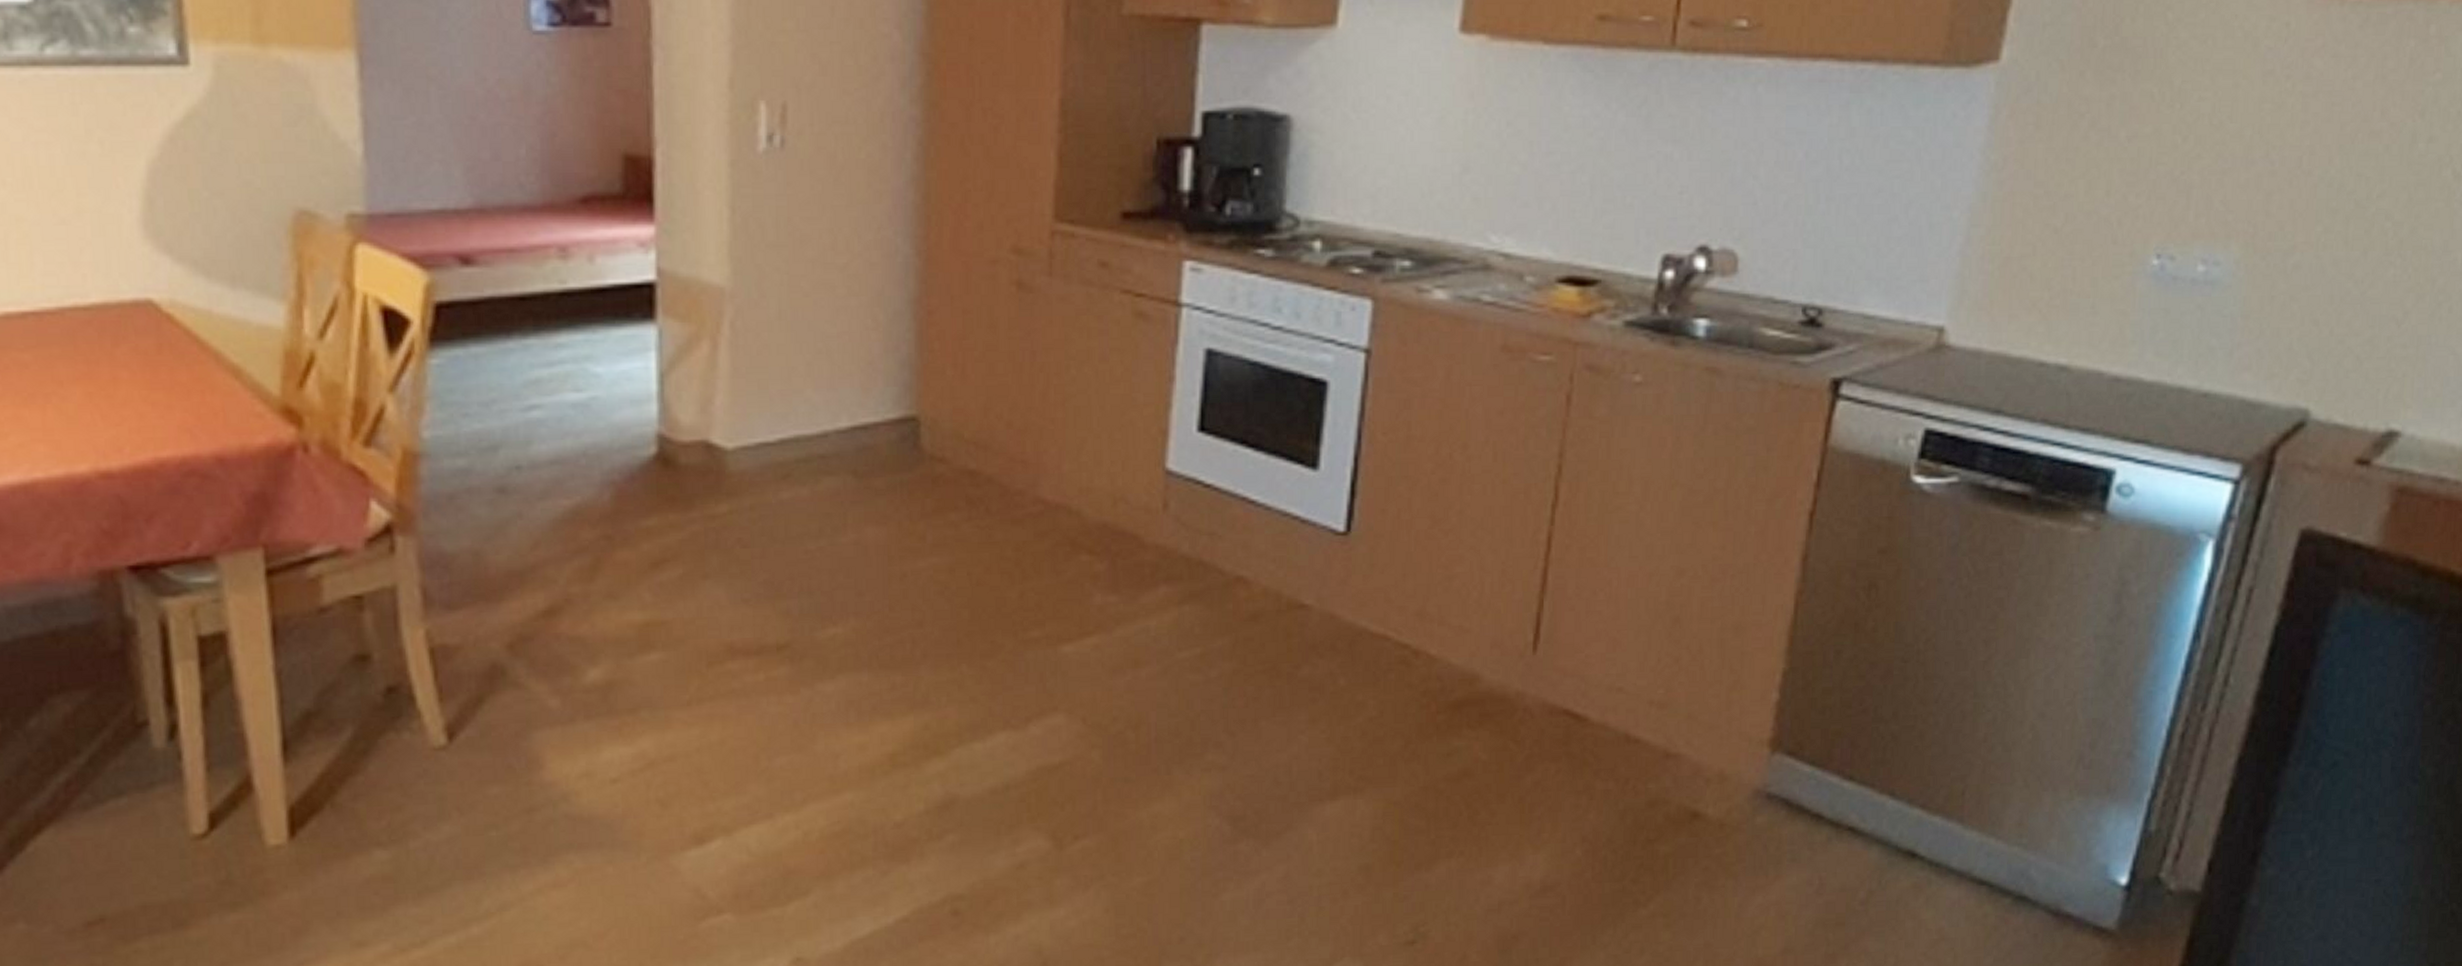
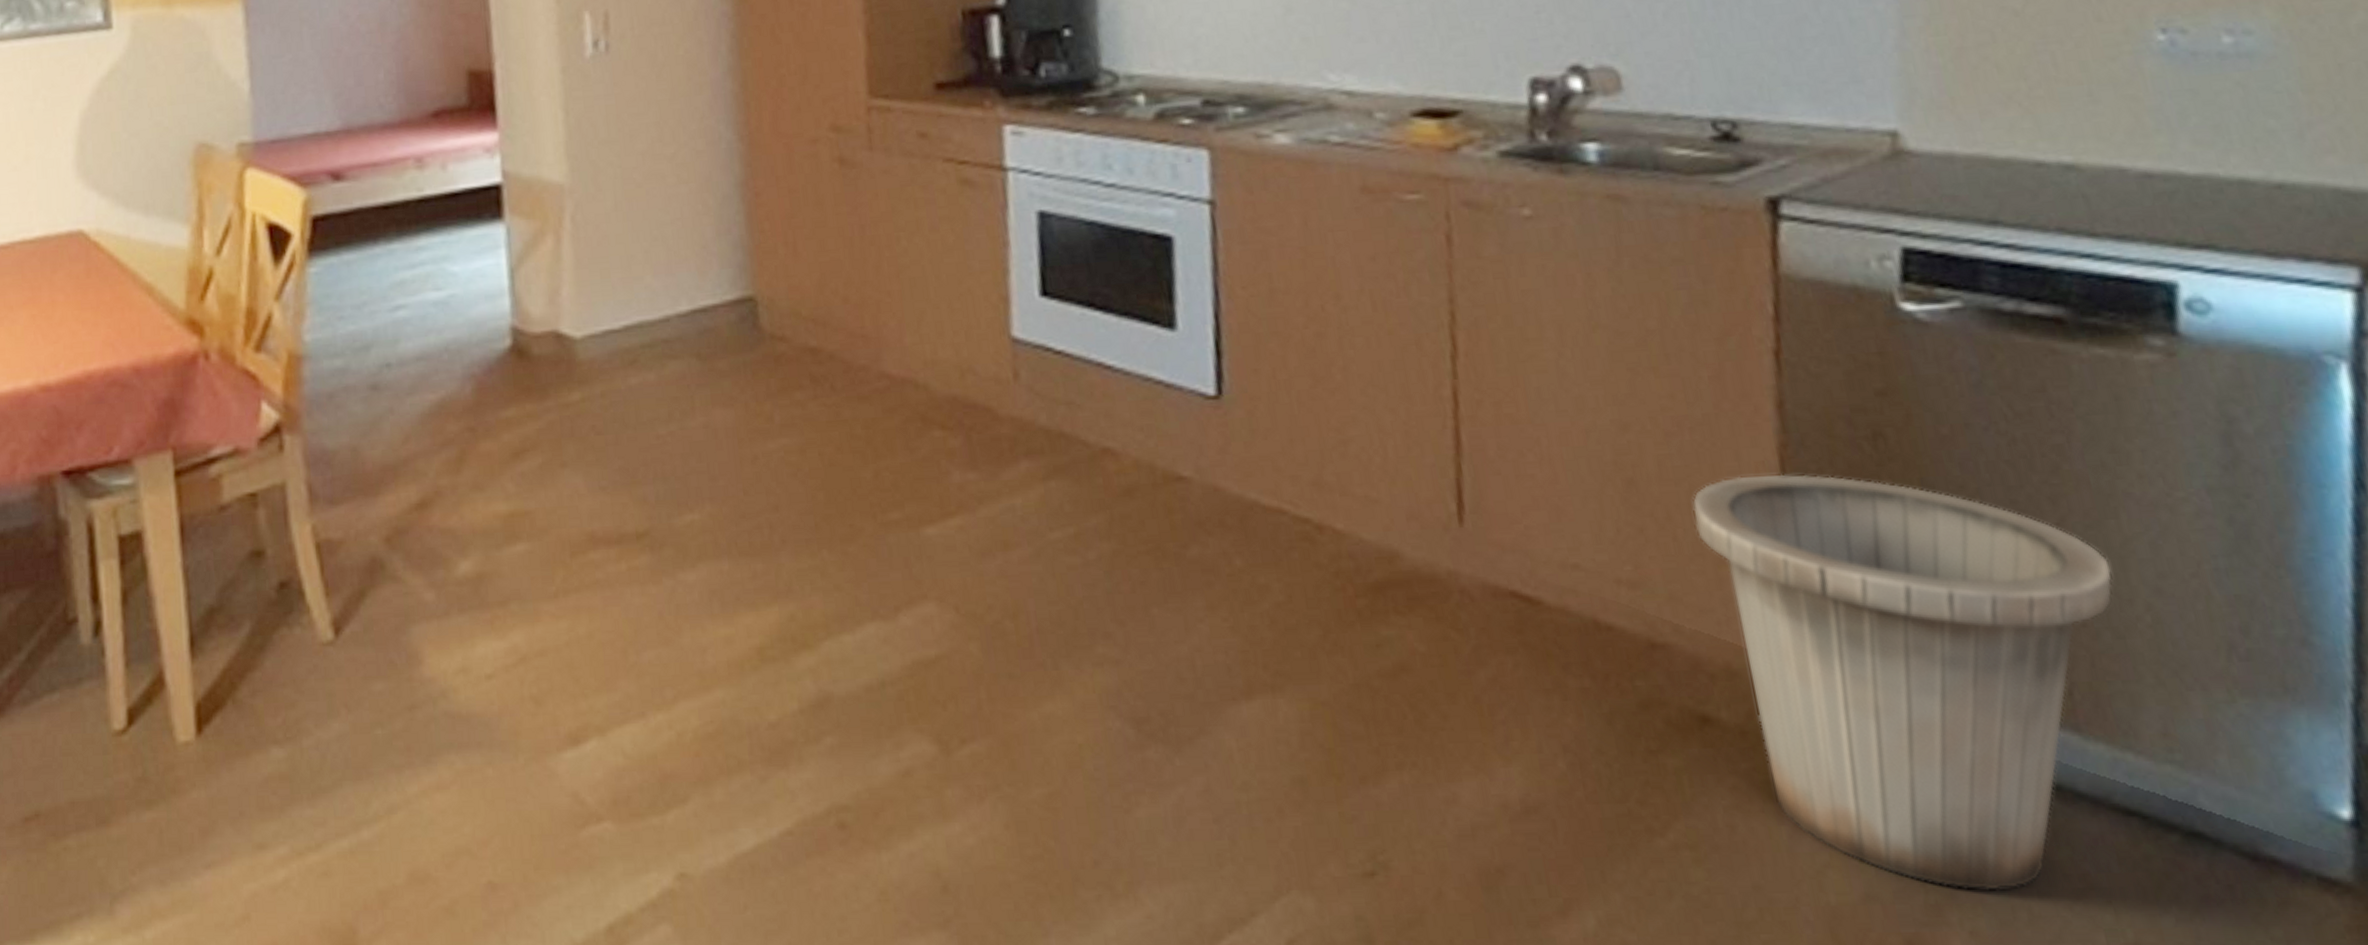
trash can: none [1720,616,2014,943] -> present [1692,474,2113,891]

